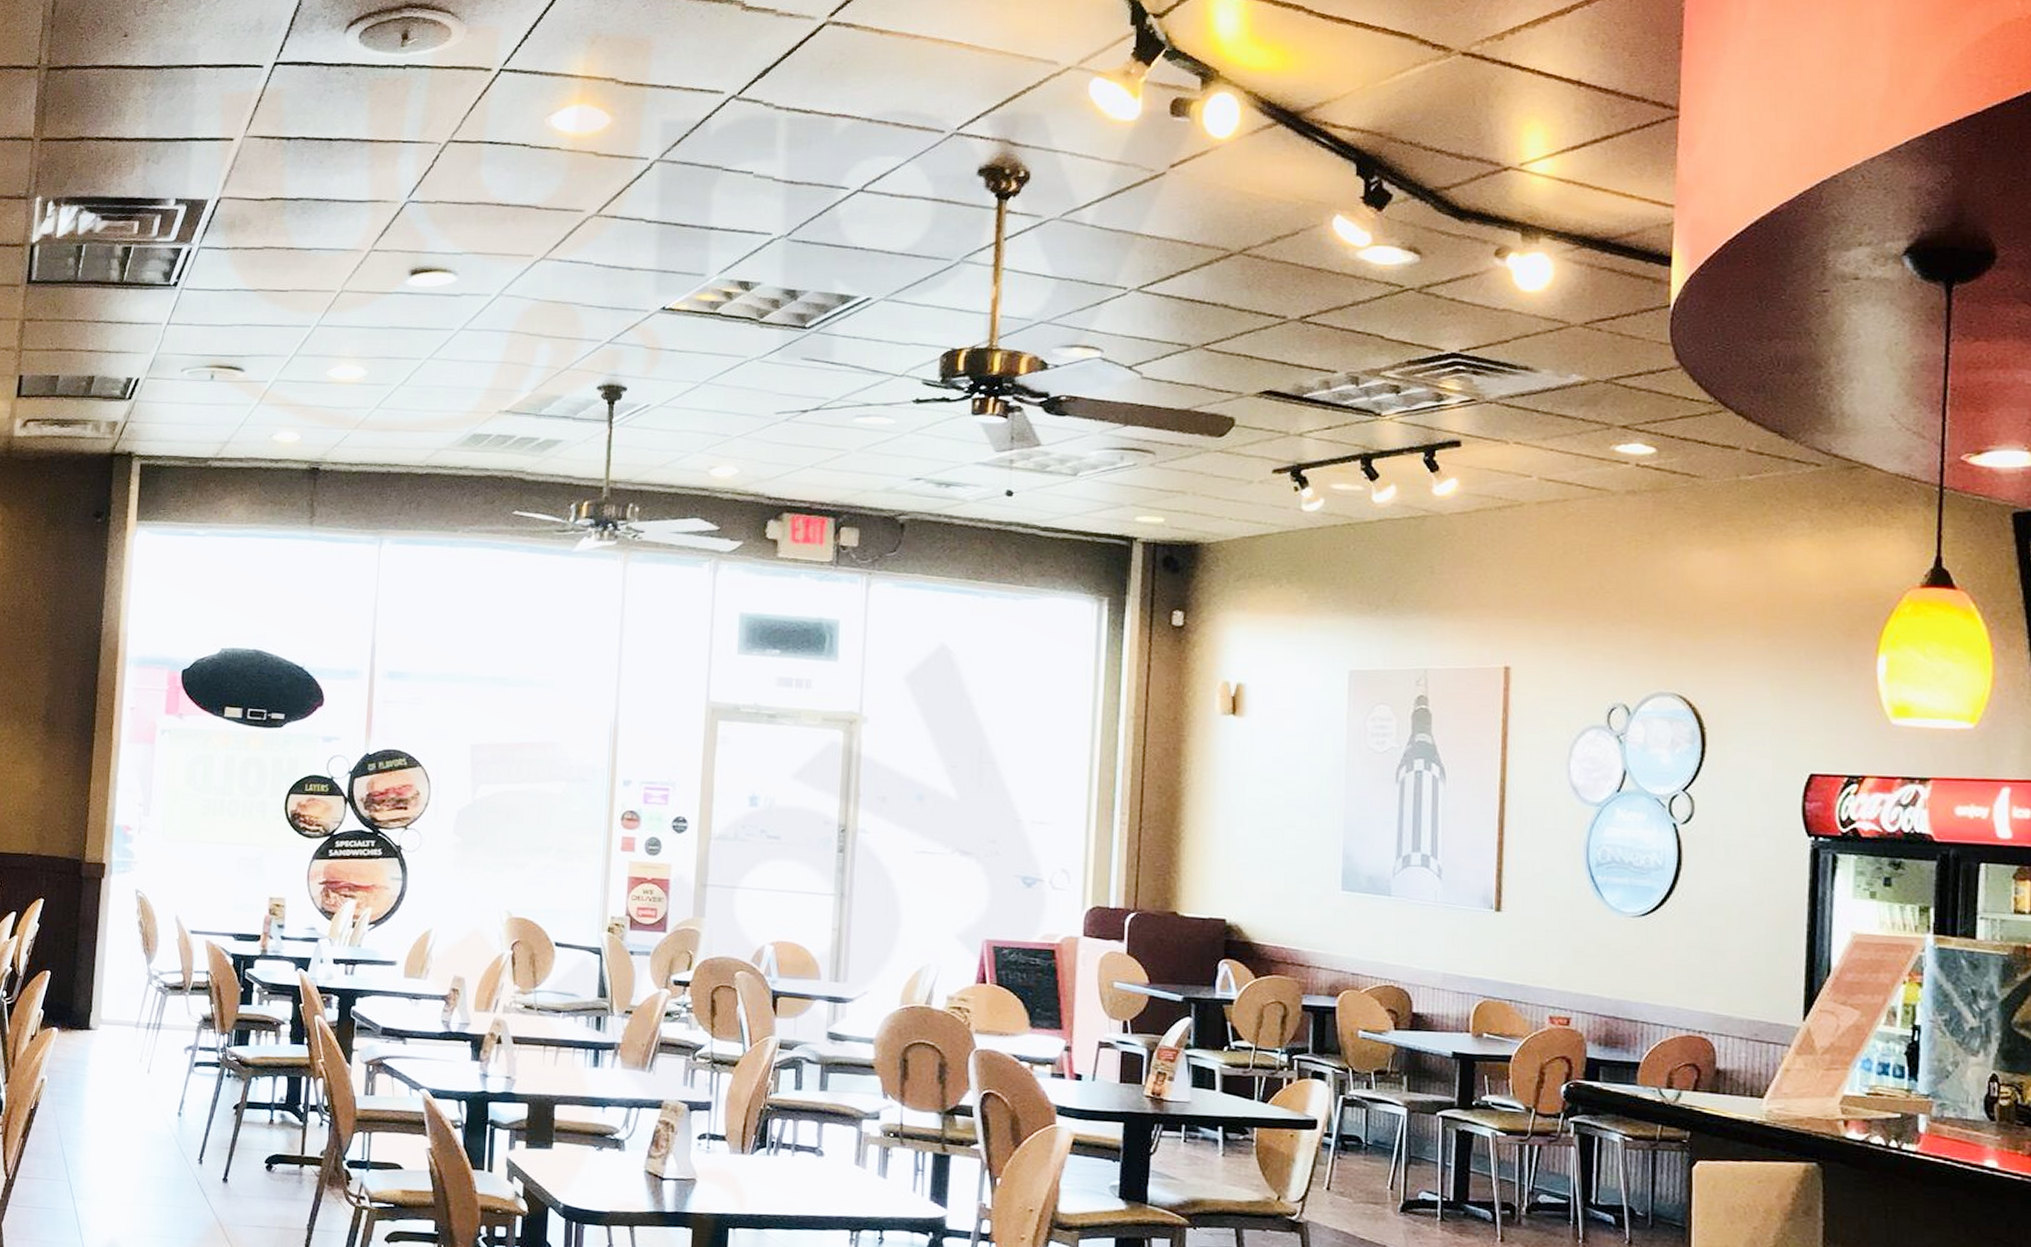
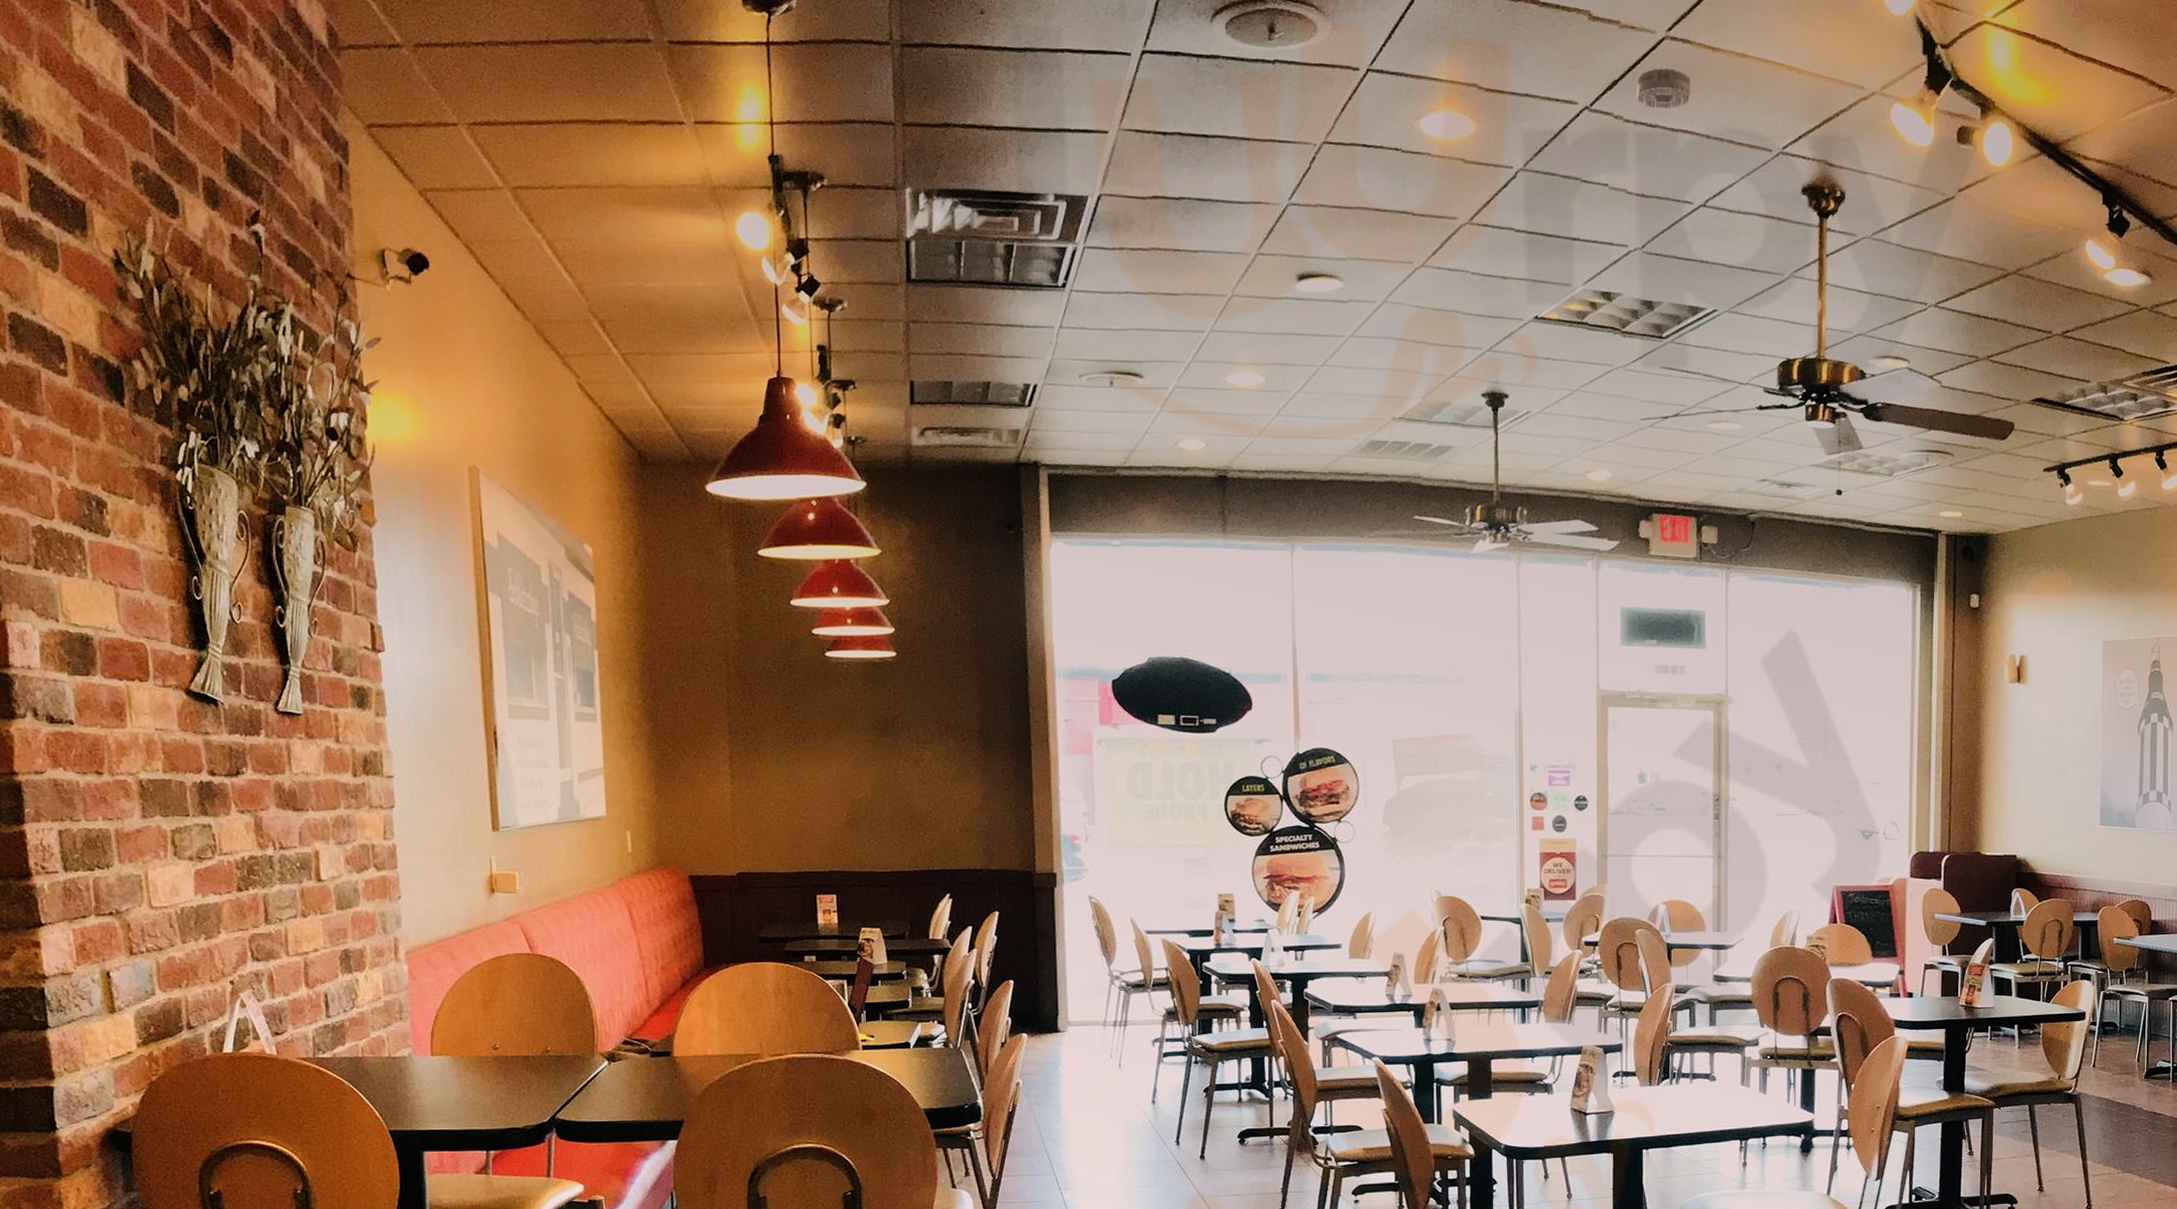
smoke detector: none [790,54,853,94] -> present [1636,68,1691,109]

